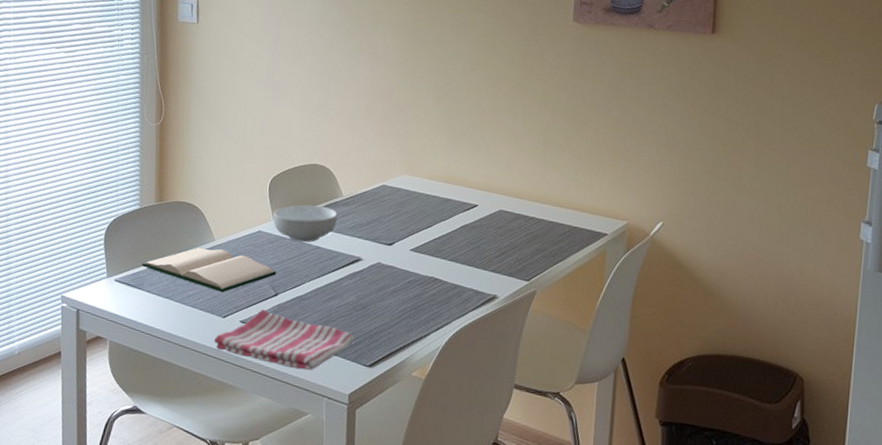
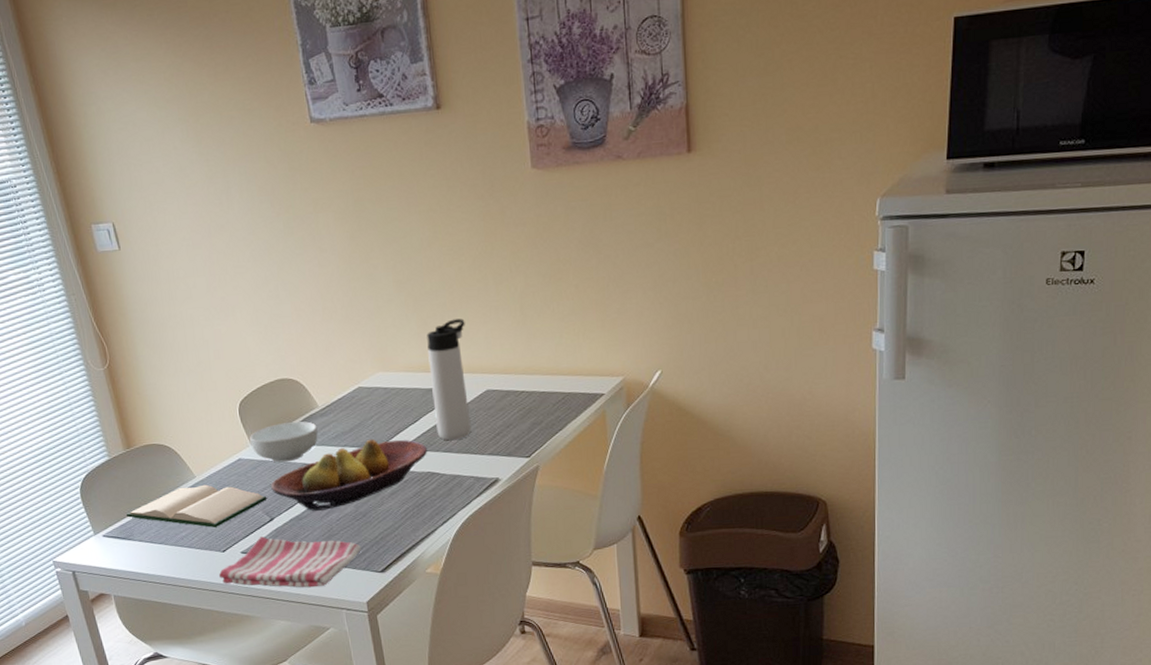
fruit bowl: none [282,235,436,296] -> present [271,439,428,511]
thermos bottle: none [447,139,491,252] -> present [427,318,471,441]

